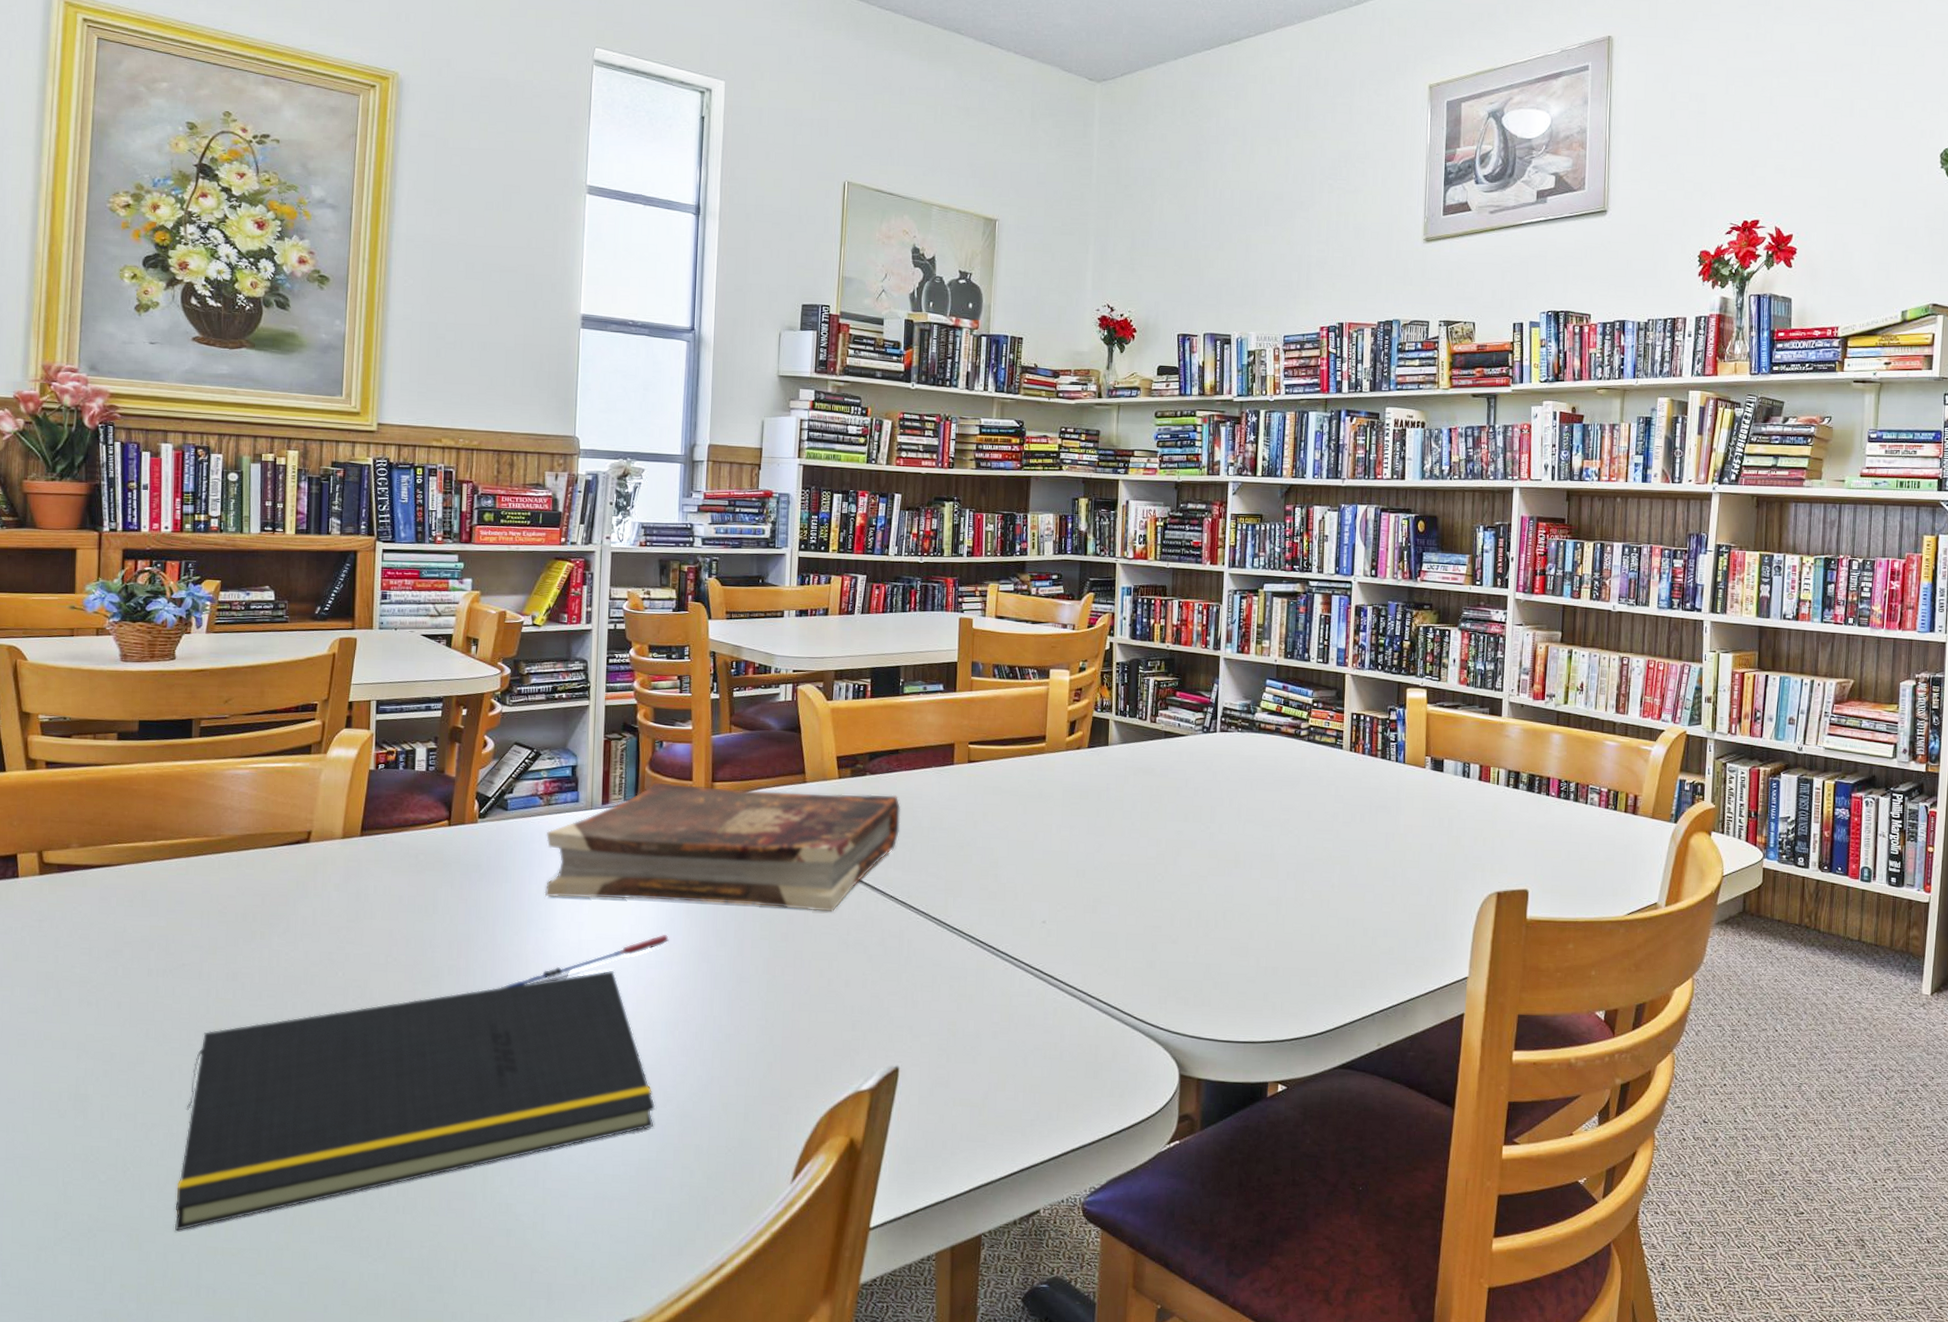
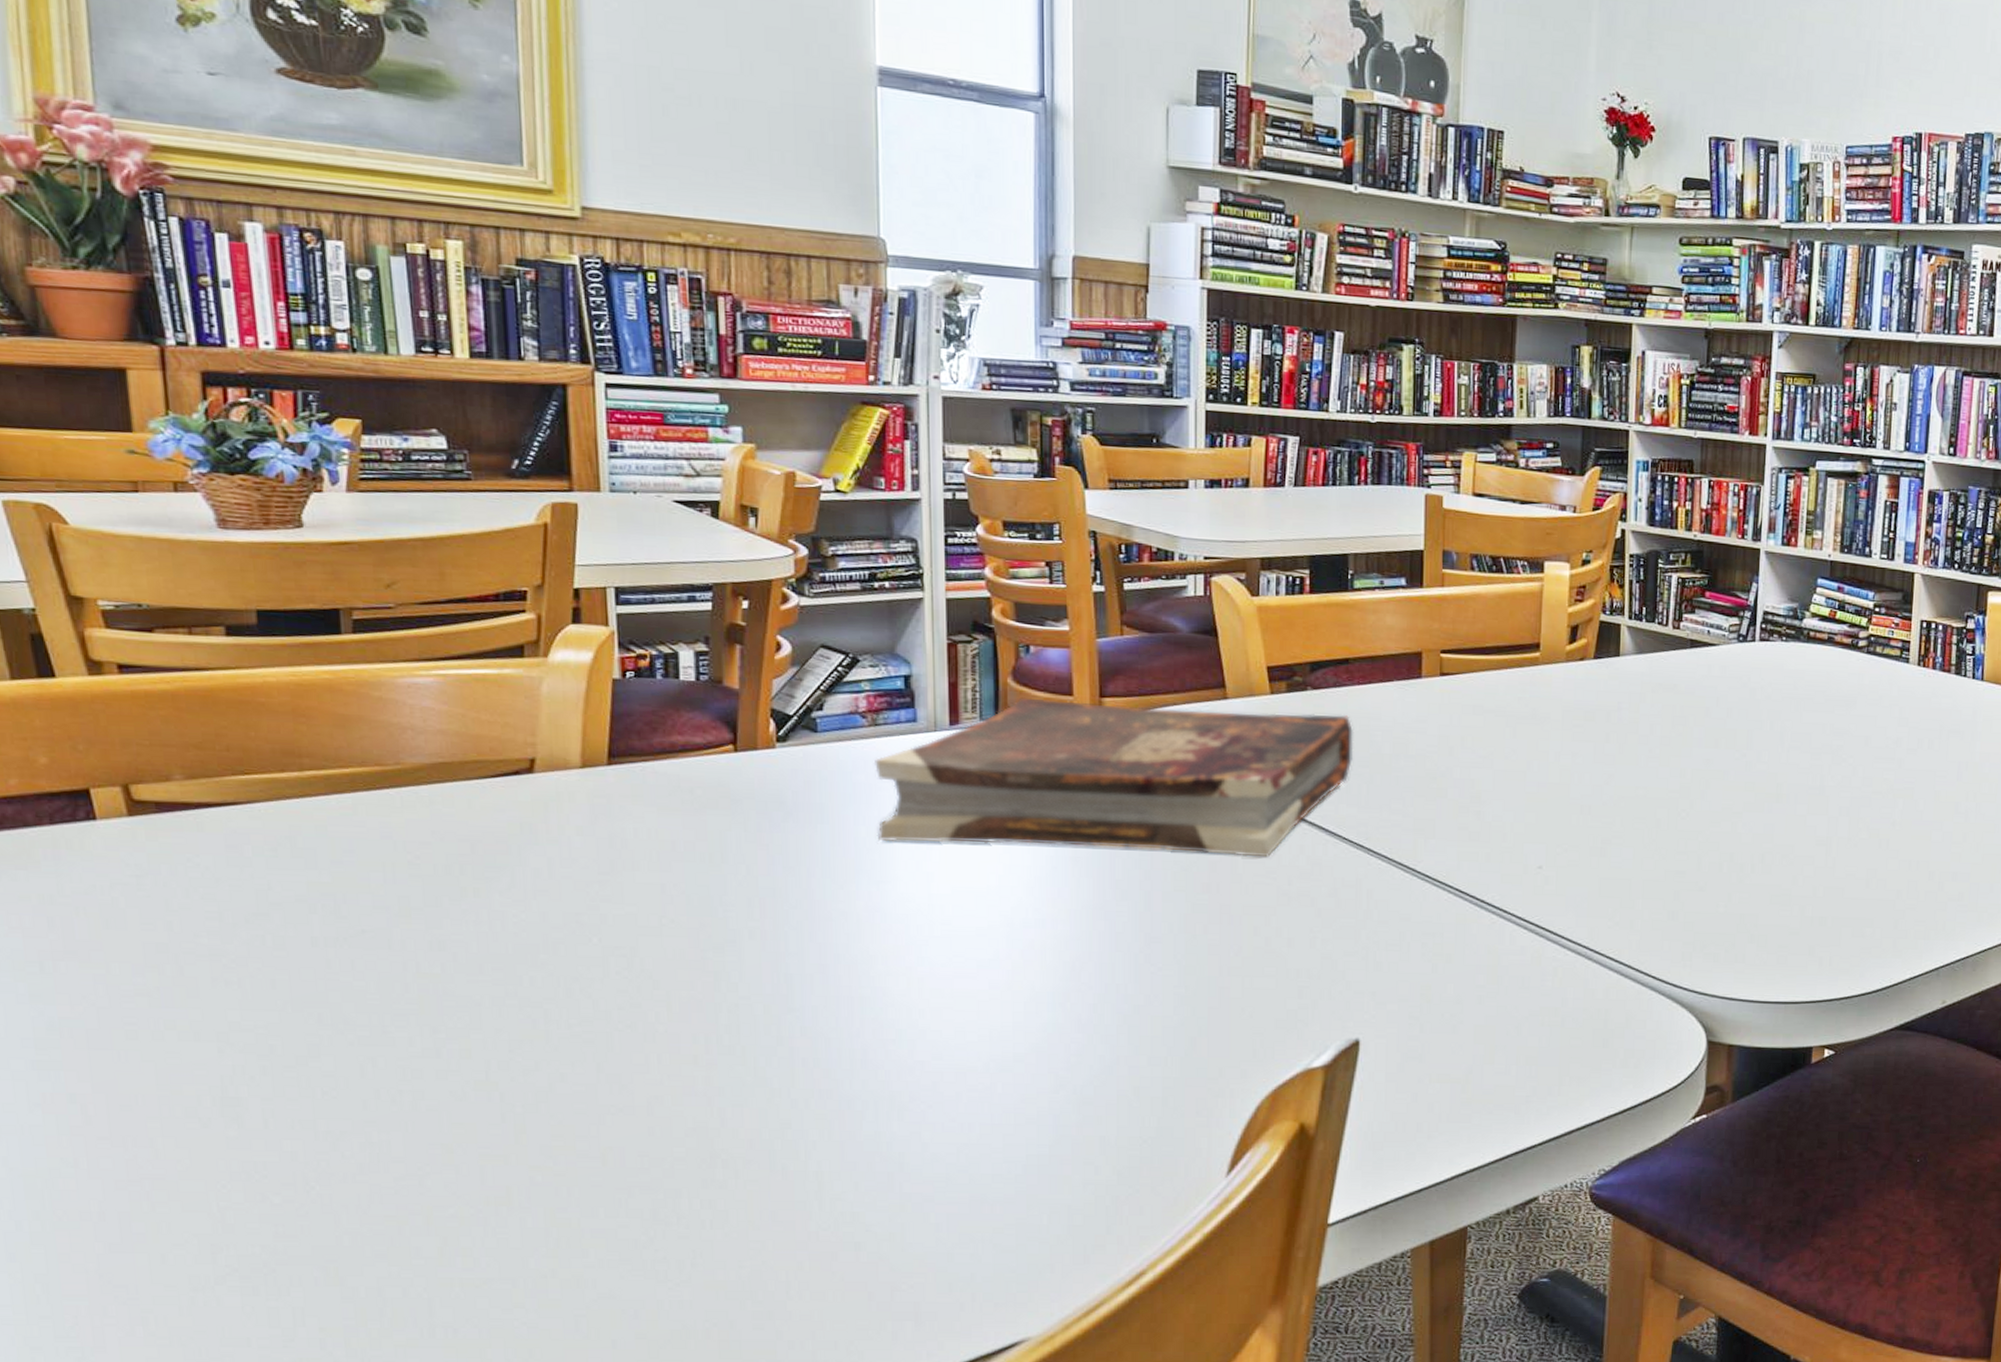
notepad: present [175,971,656,1232] -> none [386,931,1045,1262]
pen: present [501,934,669,988] -> none [824,886,1052,955]

